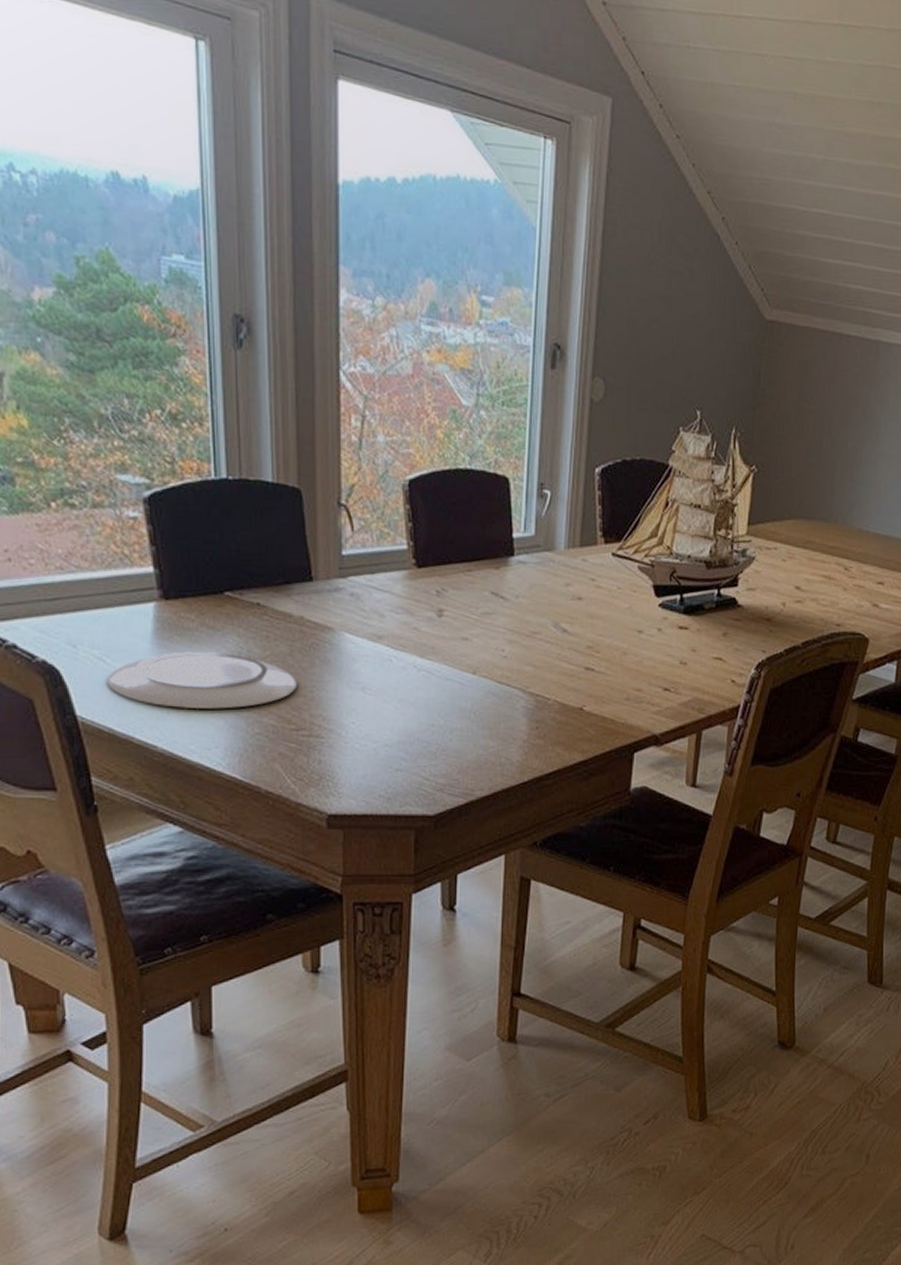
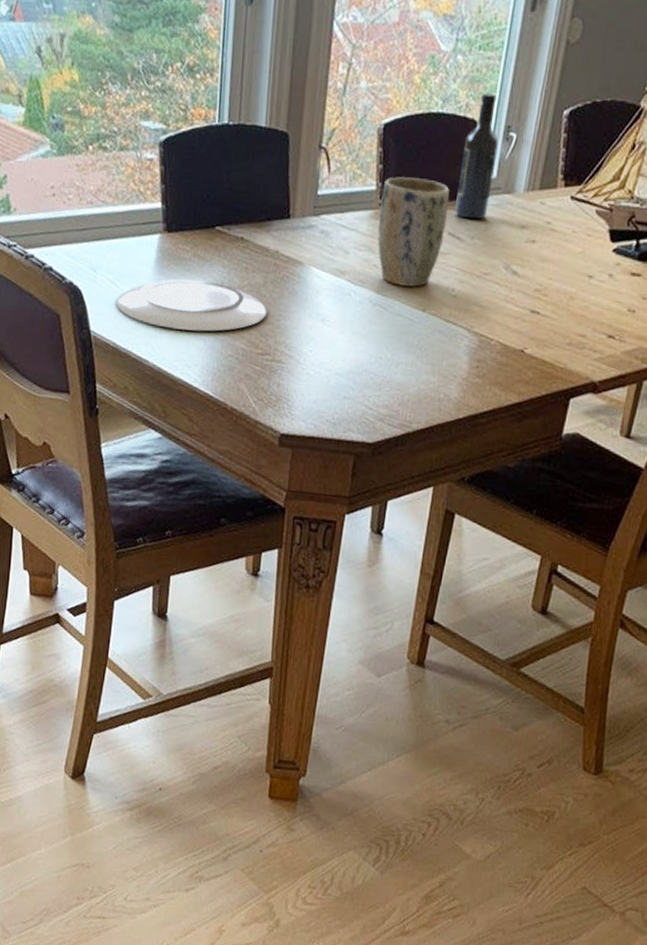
plant pot: none [415,535,489,649] -> present [377,177,450,287]
wine bottle: none [496,450,533,578] -> present [455,93,499,220]

